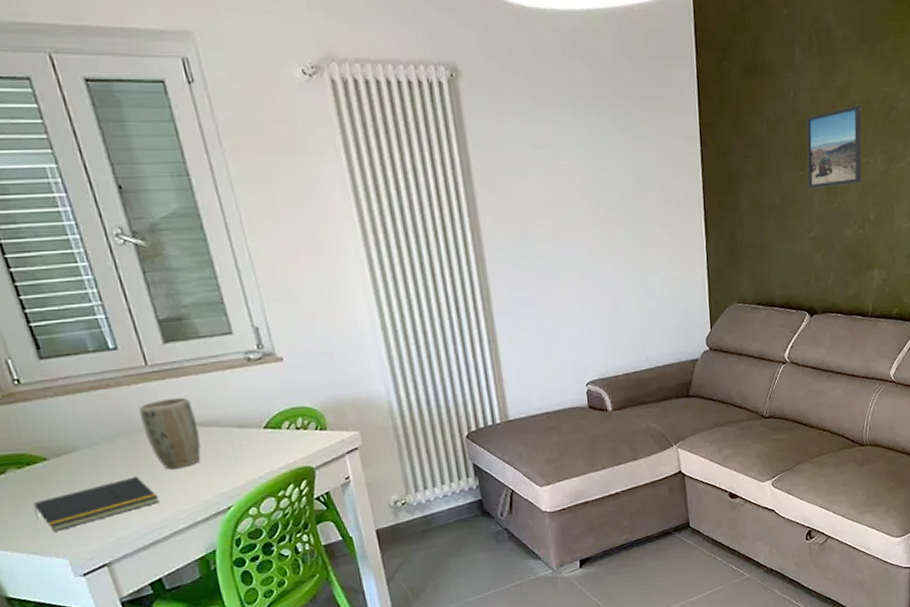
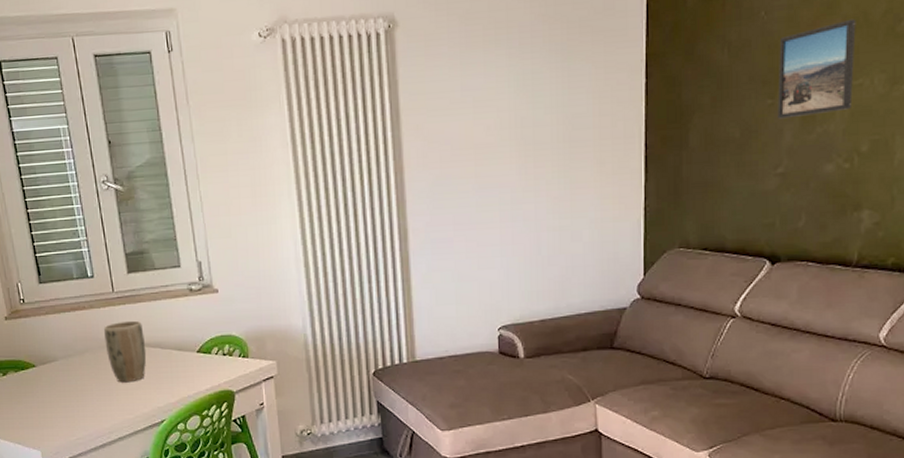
notepad: present [33,476,160,532] -> none [22,386,111,427]

